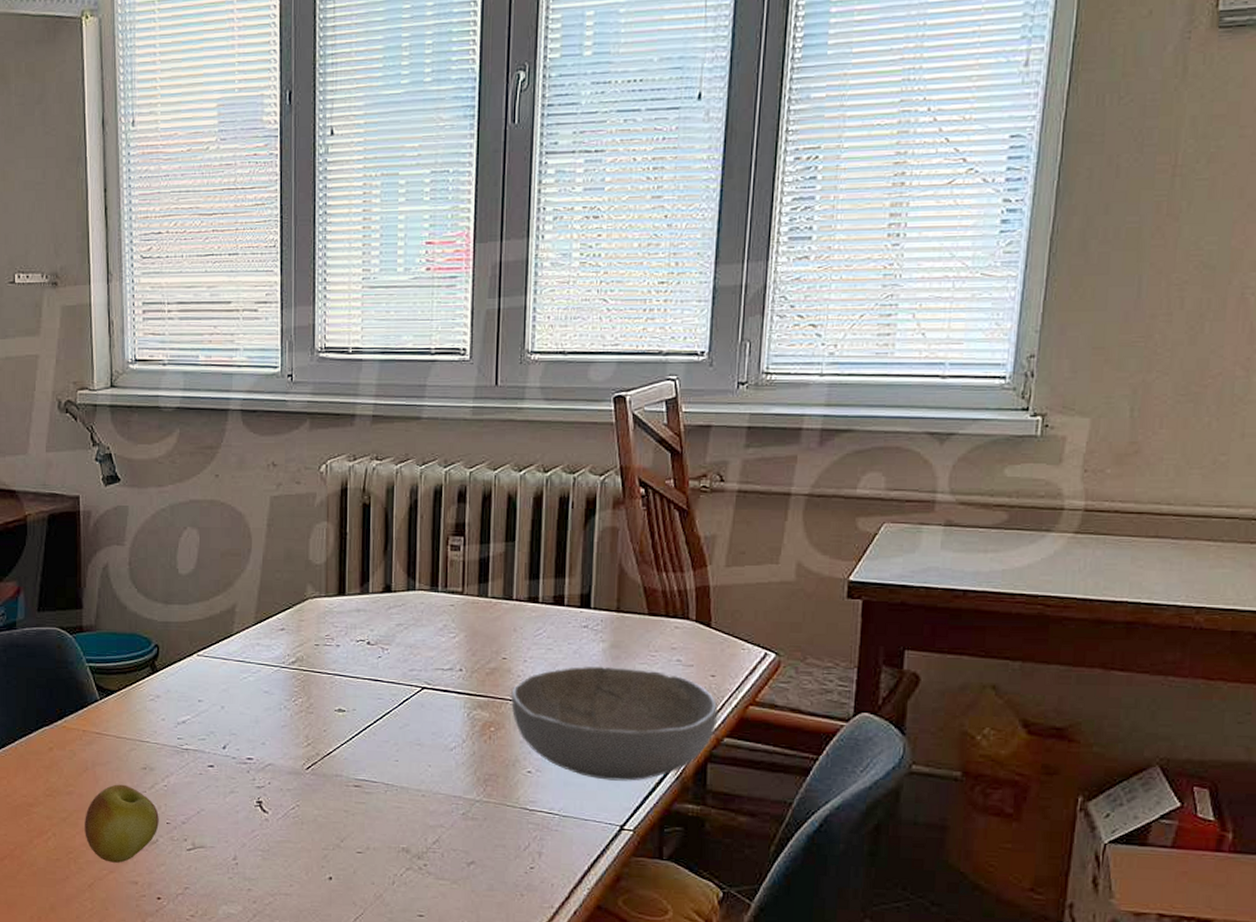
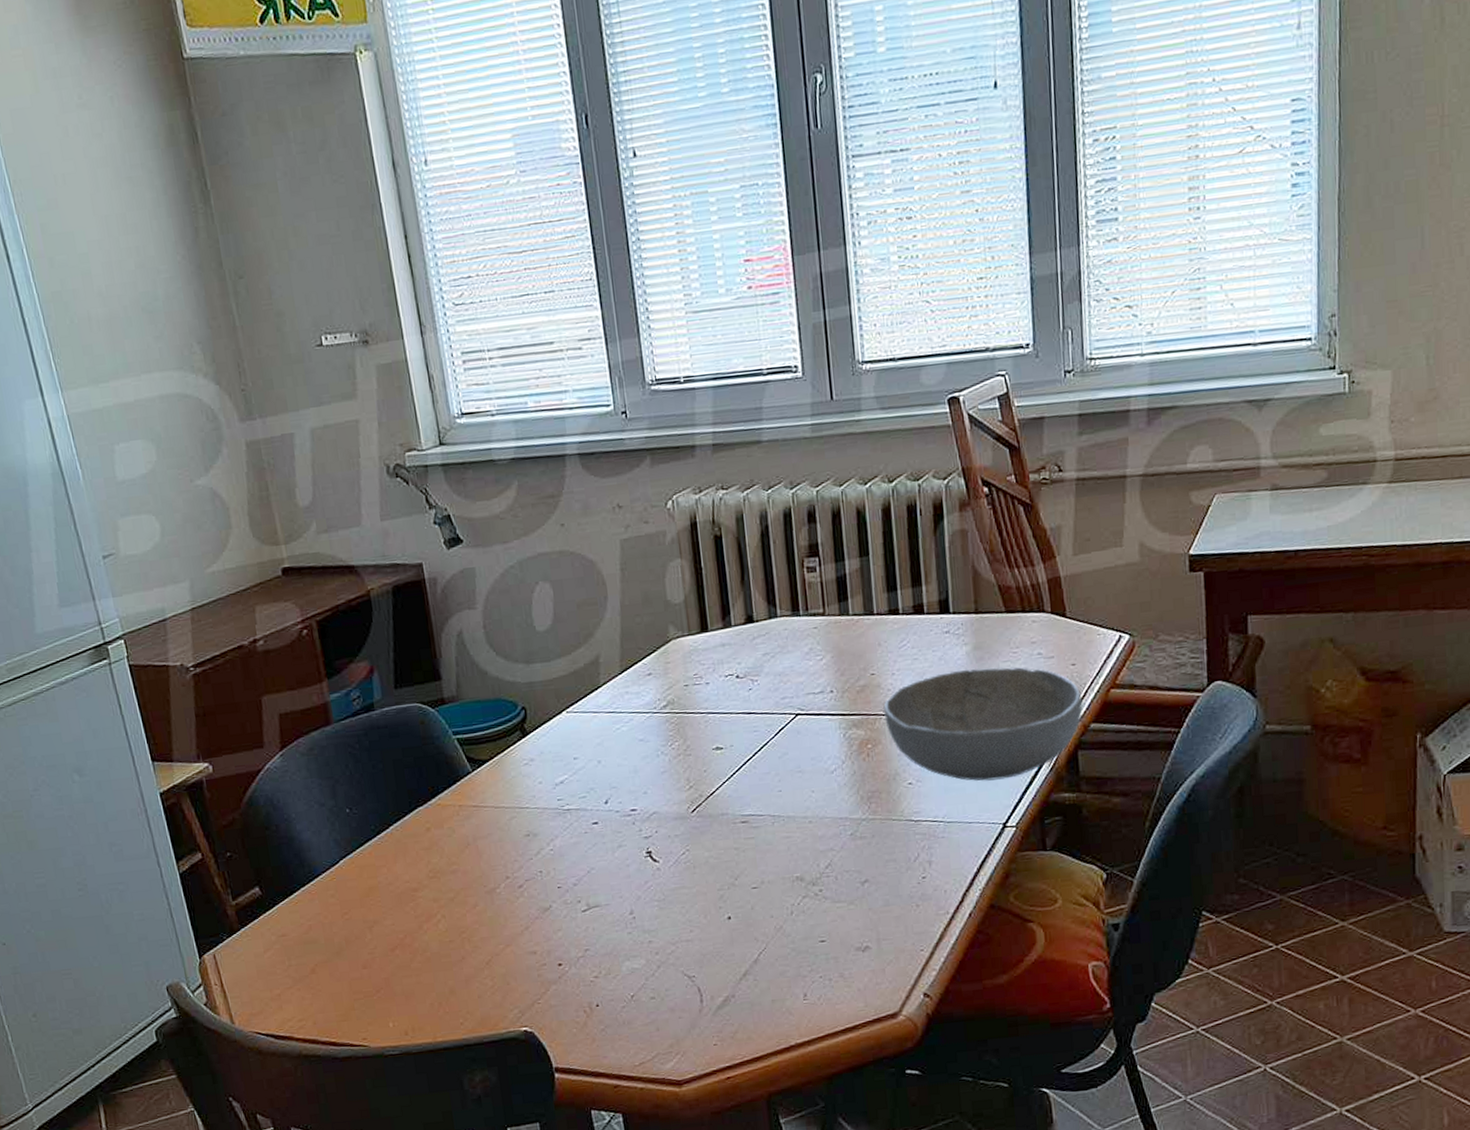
apple: present [85,784,159,863] -> none [473,854,550,936]

